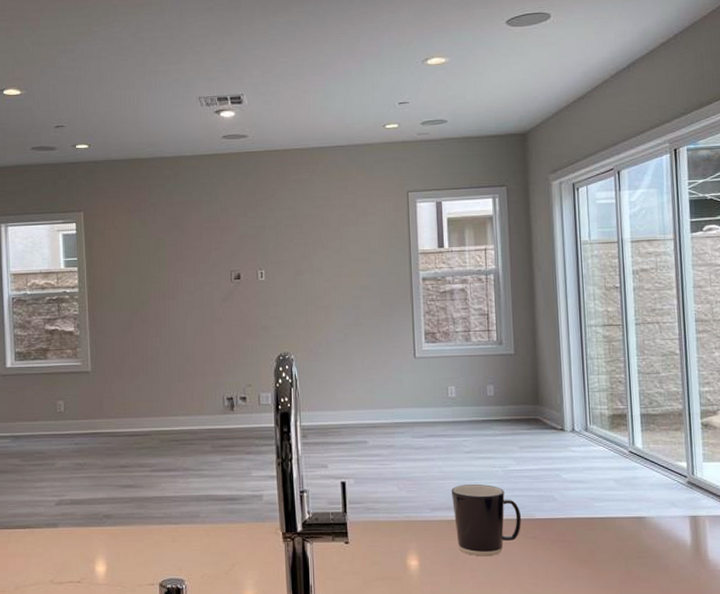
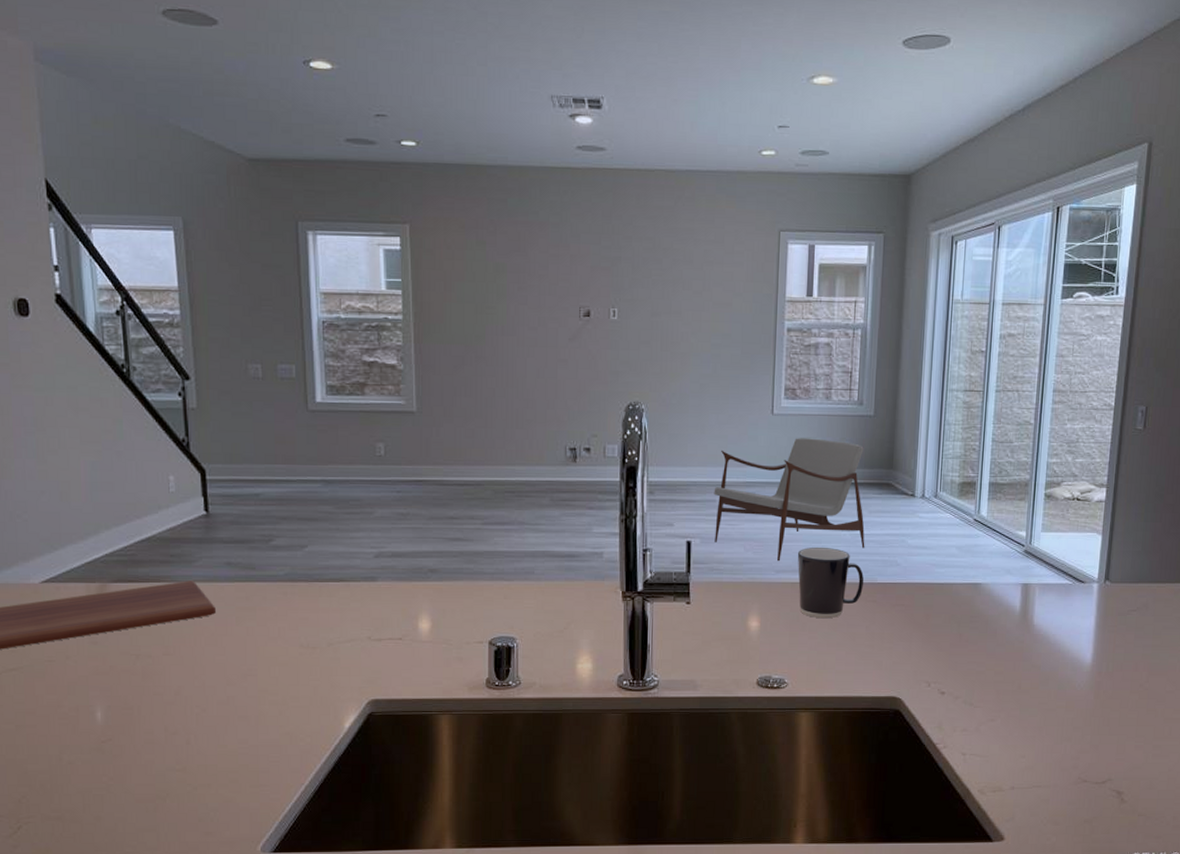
armchair: none [364,378,519,500] -> present [714,438,865,562]

